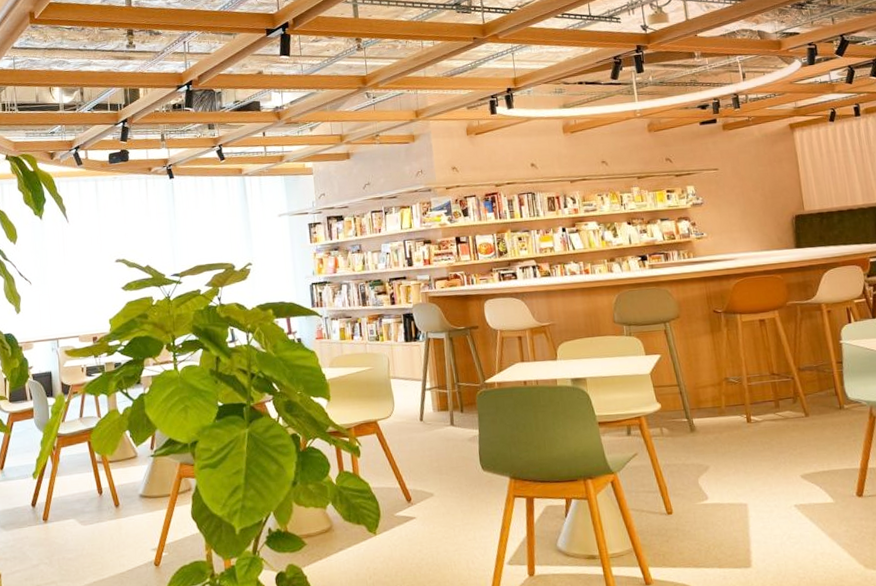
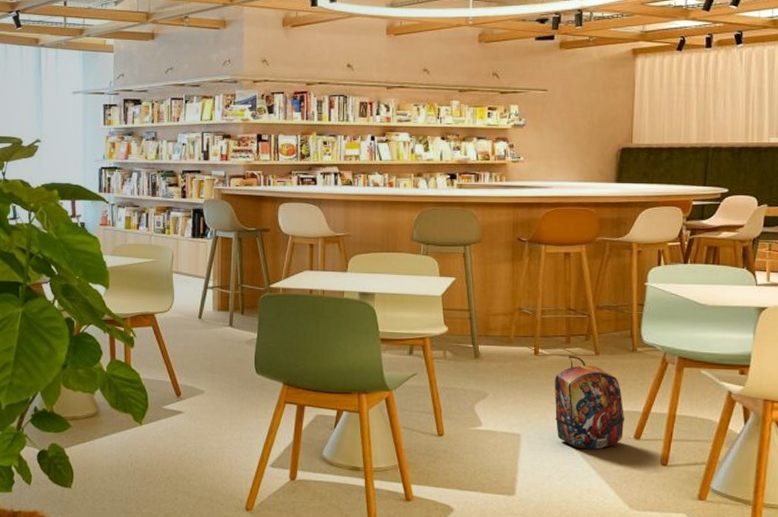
backpack: none [771,419,846,513] -> present [554,356,625,450]

